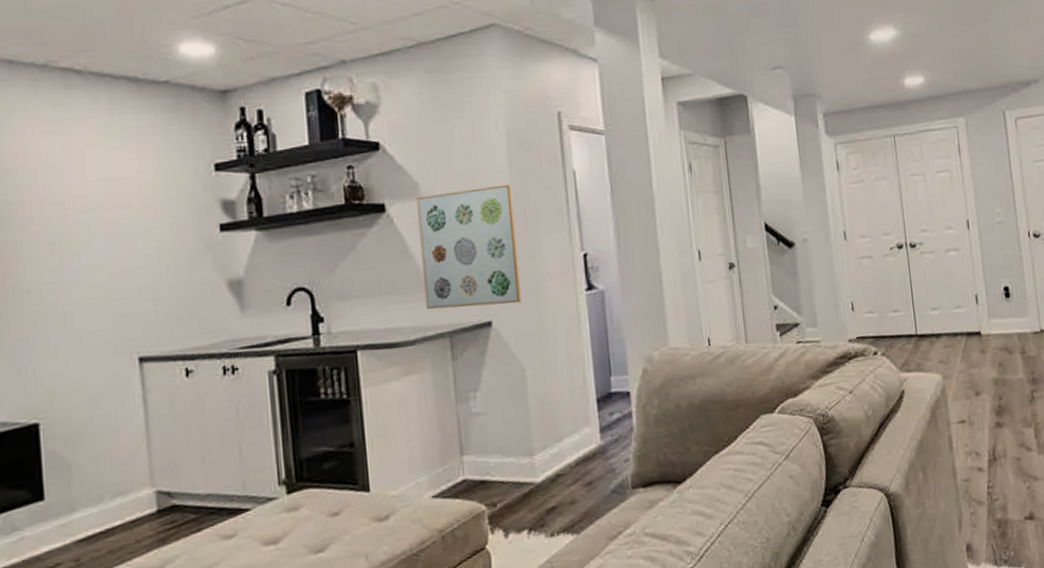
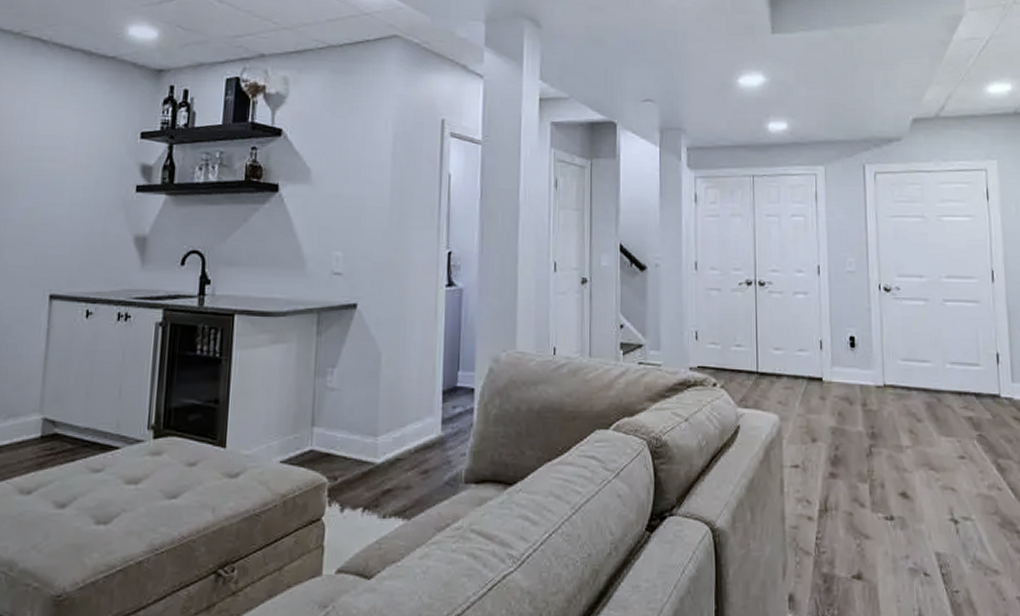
wall art: present [416,184,522,310] -> none [300,179,391,290]

